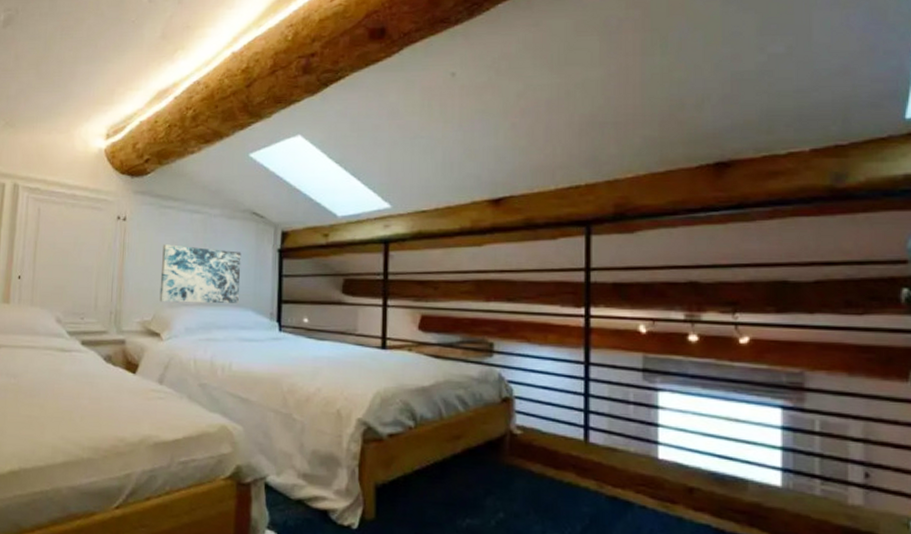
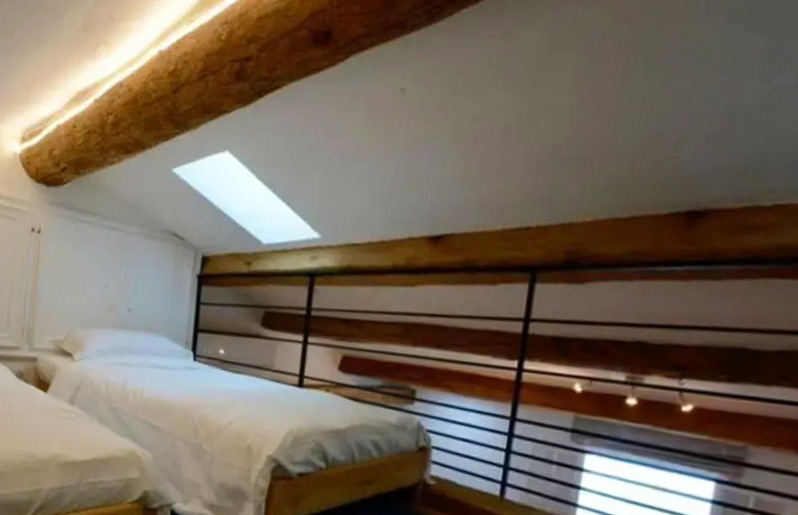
wall art: present [159,244,242,304] -> none [73,261,159,329]

